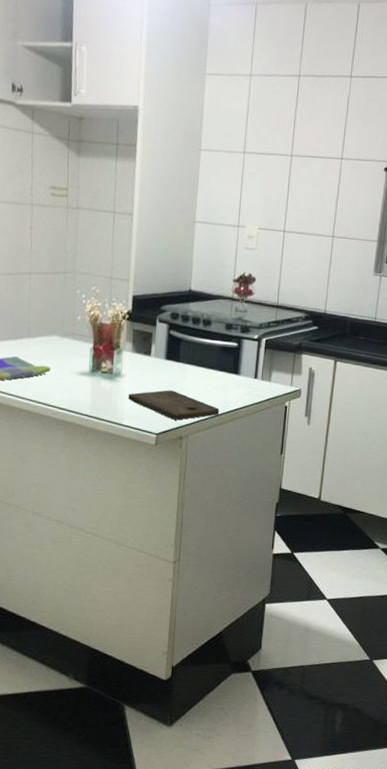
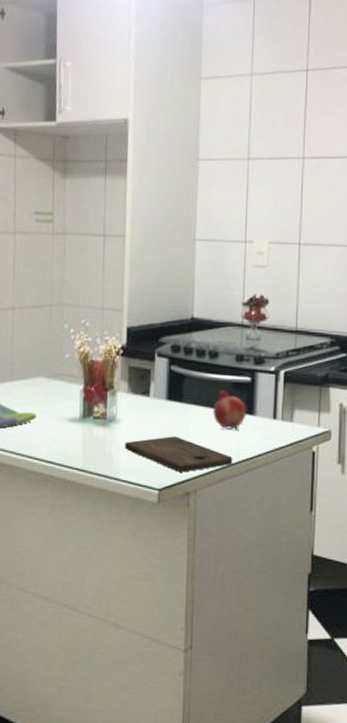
fruit: none [204,353,233,386] -> present [213,390,247,430]

